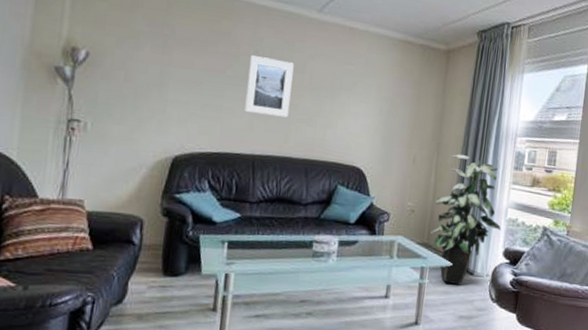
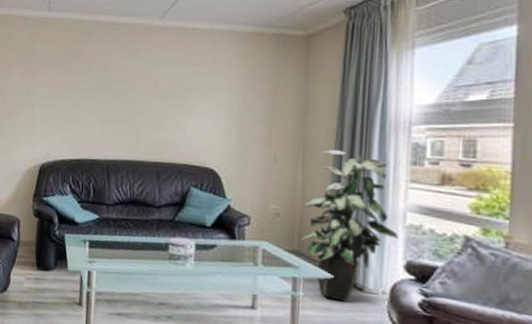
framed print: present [244,55,294,118] -> none [97,69,140,123]

